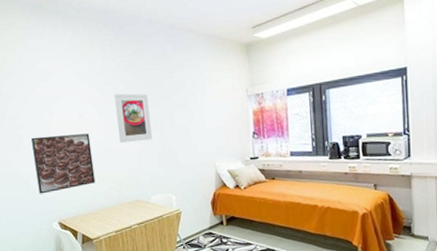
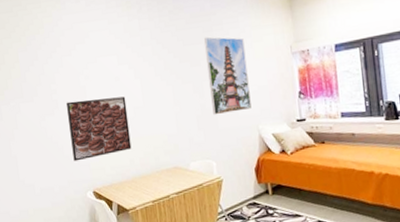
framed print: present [113,93,153,143] -> none [150,53,192,106]
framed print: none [166,78,209,153] -> present [204,36,252,116]

